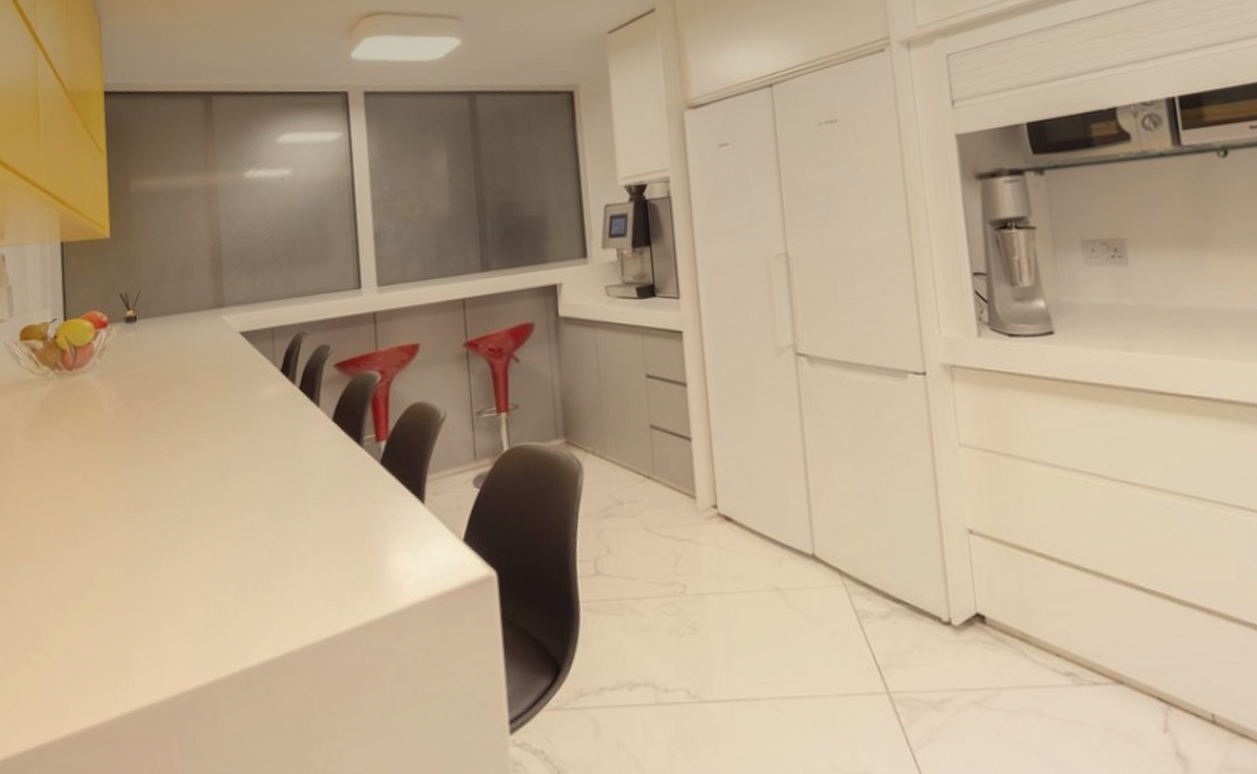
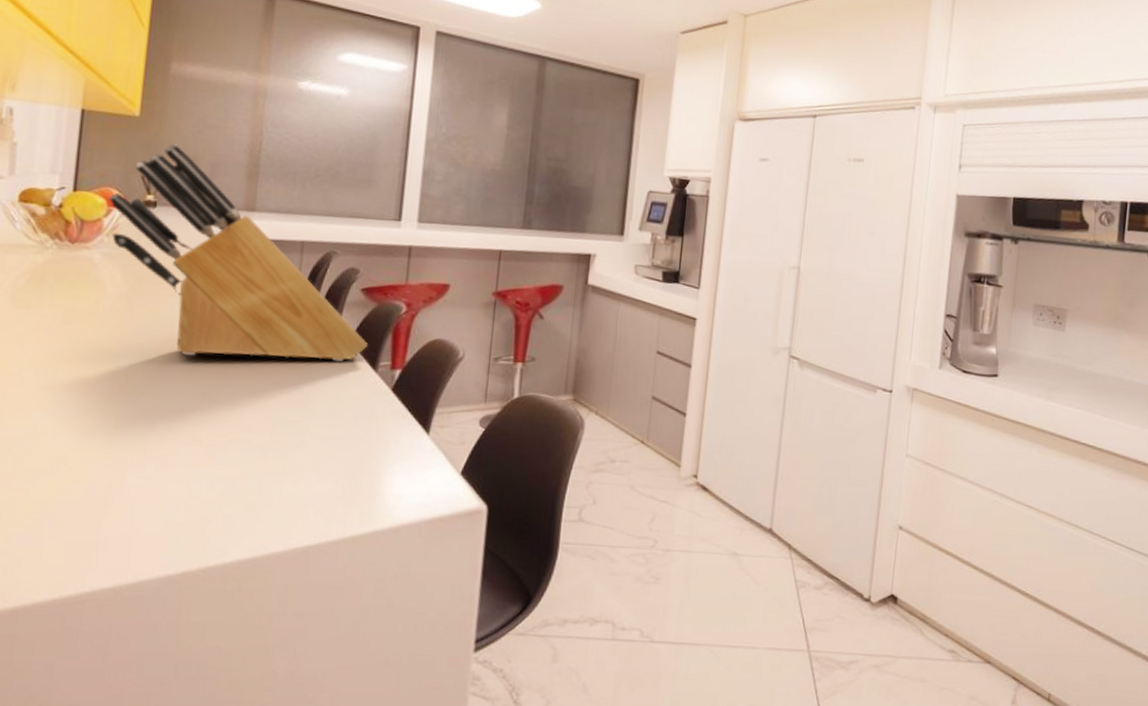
knife block: none [94,257,350,461] -> present [108,144,369,362]

